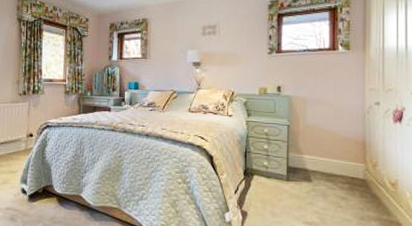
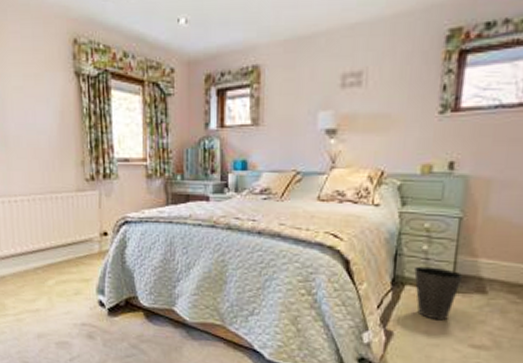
waste basket: none [260,161,294,203] -> present [414,266,464,321]

